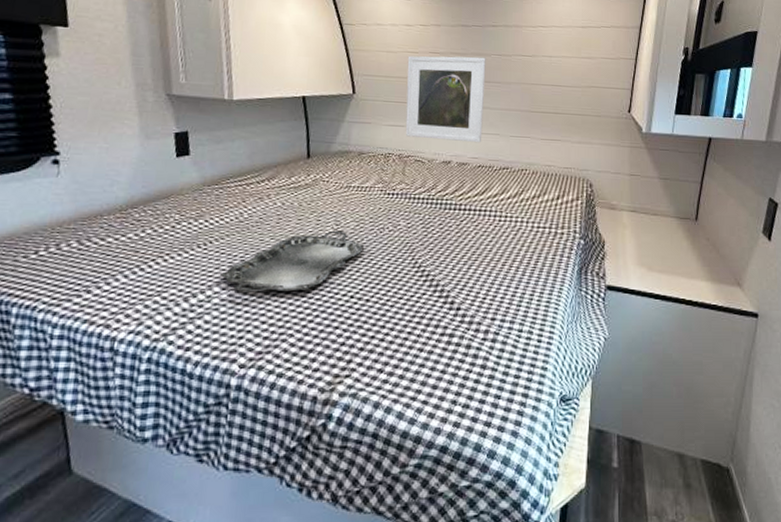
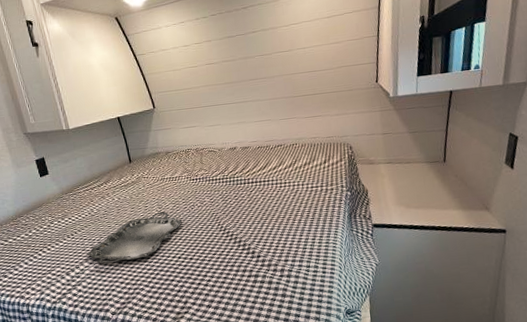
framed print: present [405,55,486,143] -> none [190,59,258,134]

